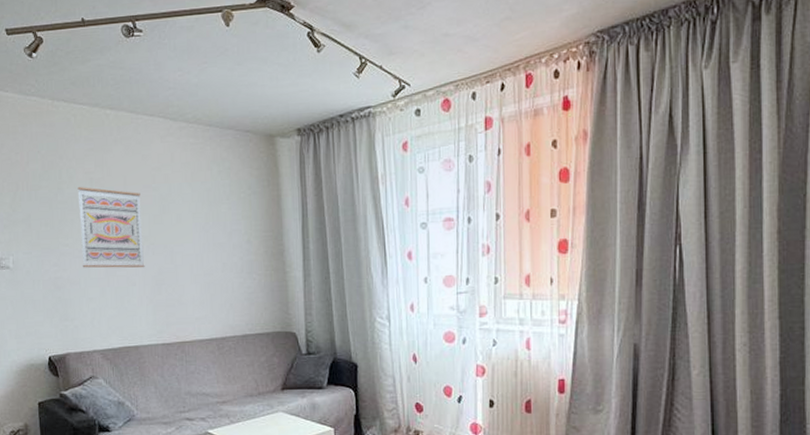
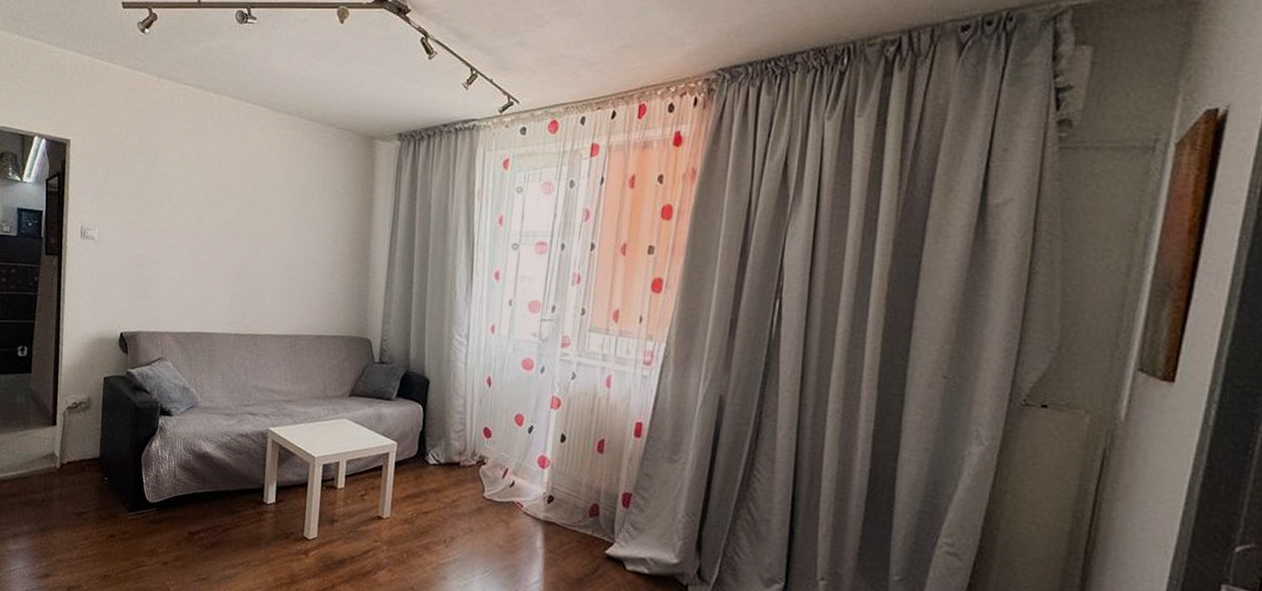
wall art: present [77,187,145,268] -> none [166,166,233,255]

